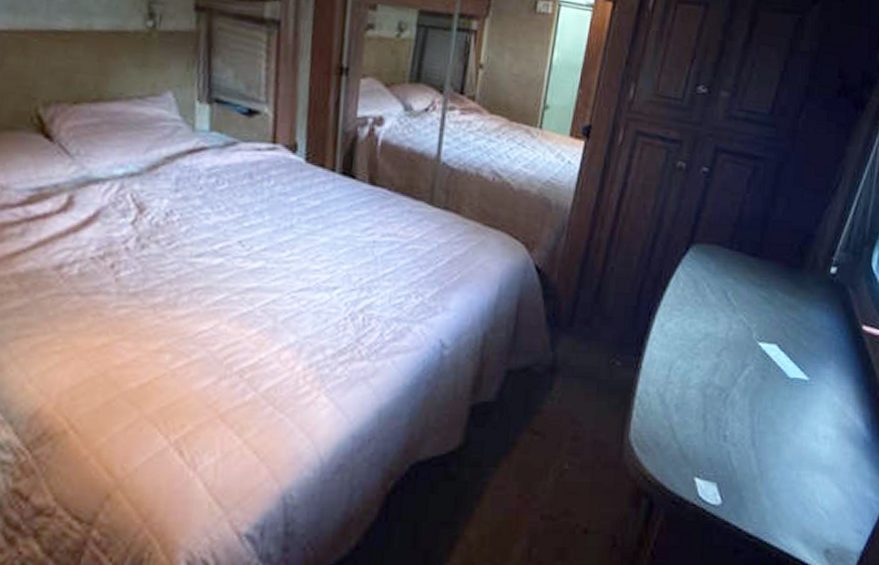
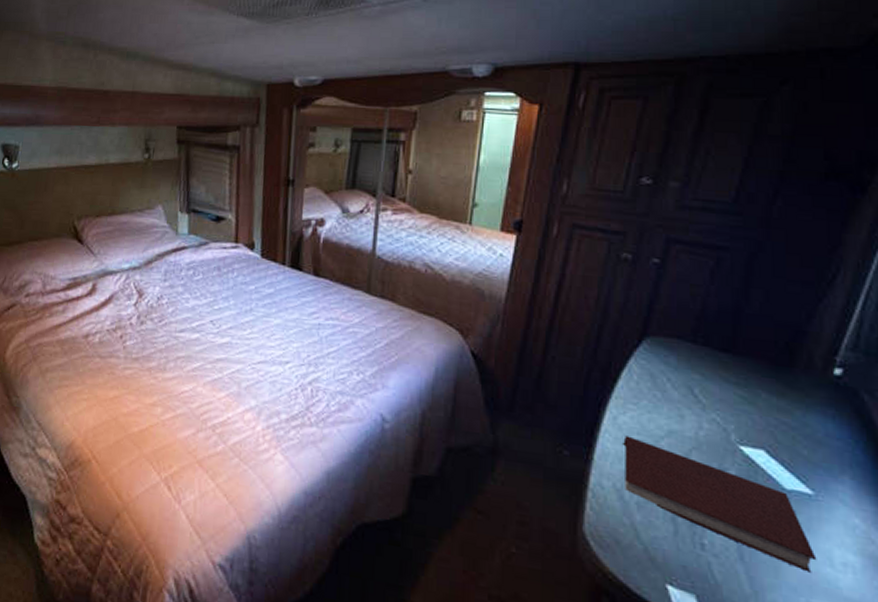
notebook: none [666,341,807,448] -> present [623,435,817,573]

